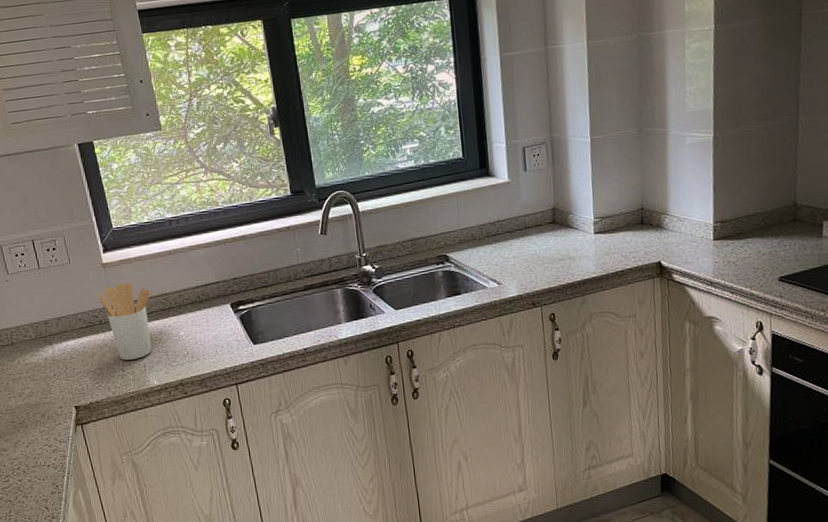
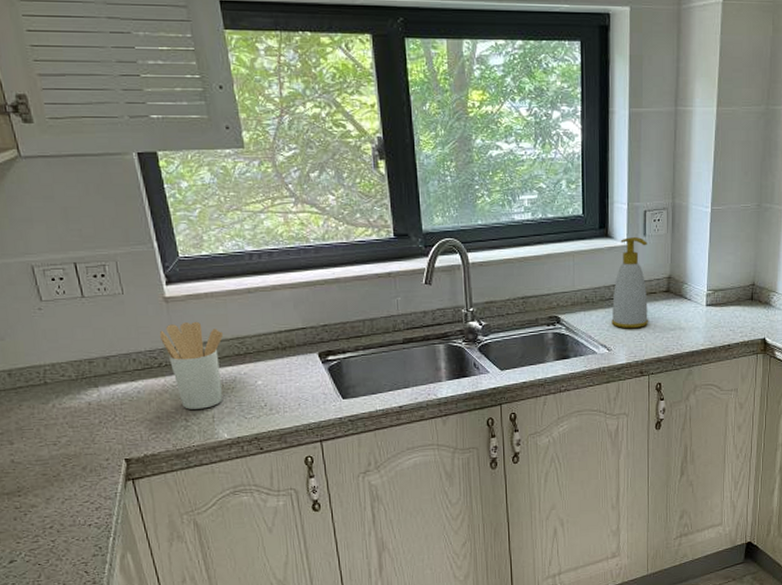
soap bottle: none [498,172,537,262] -> present [611,236,649,329]

